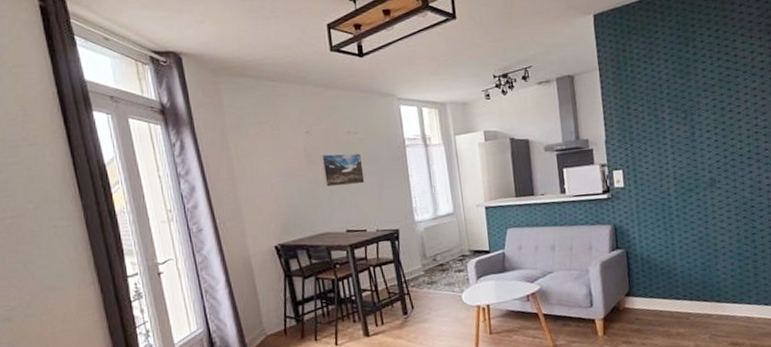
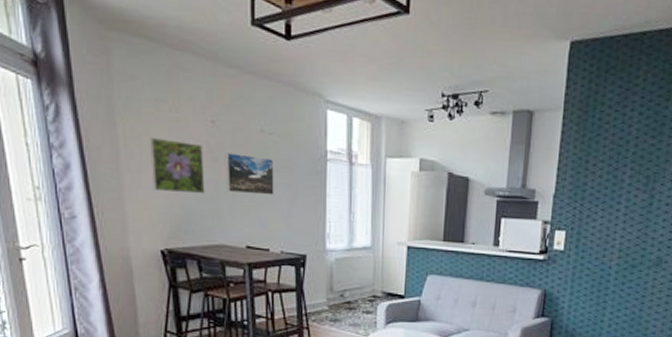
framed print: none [258,152,307,197] -> present [150,137,205,195]

